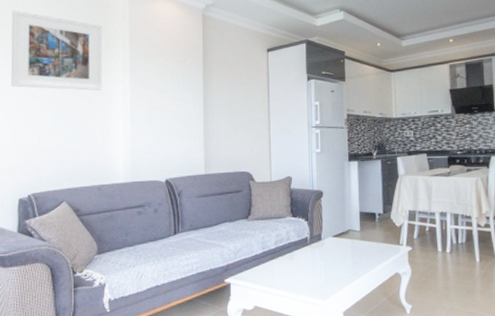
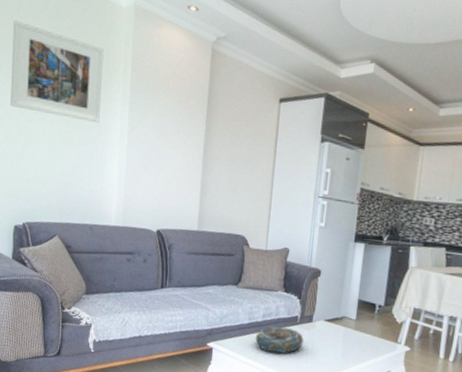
decorative bowl: none [270,250,316,277] -> present [255,326,304,354]

